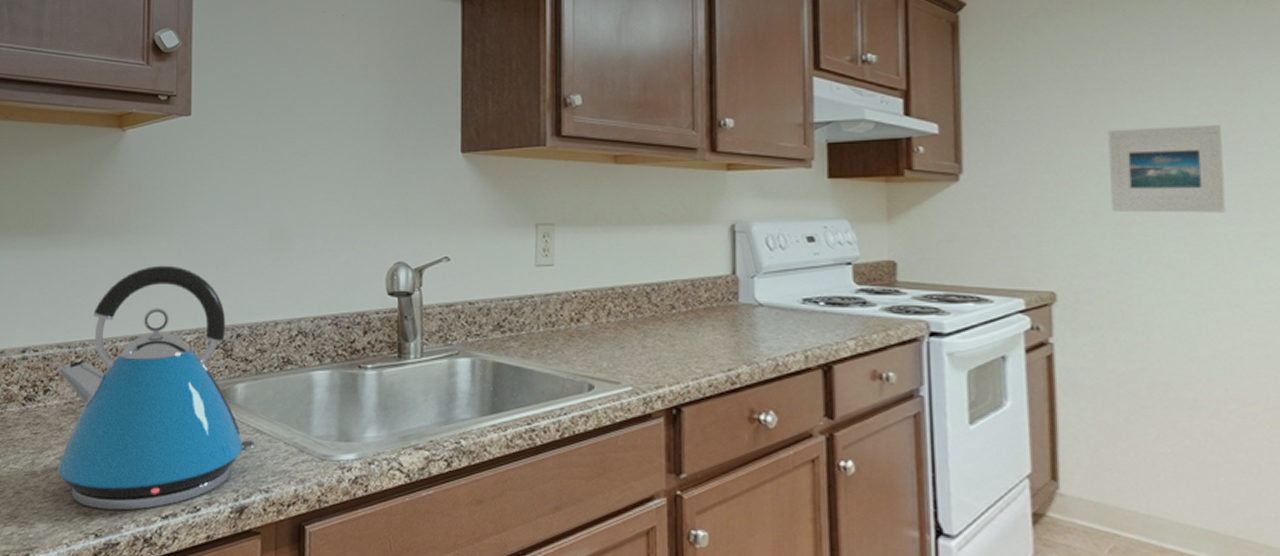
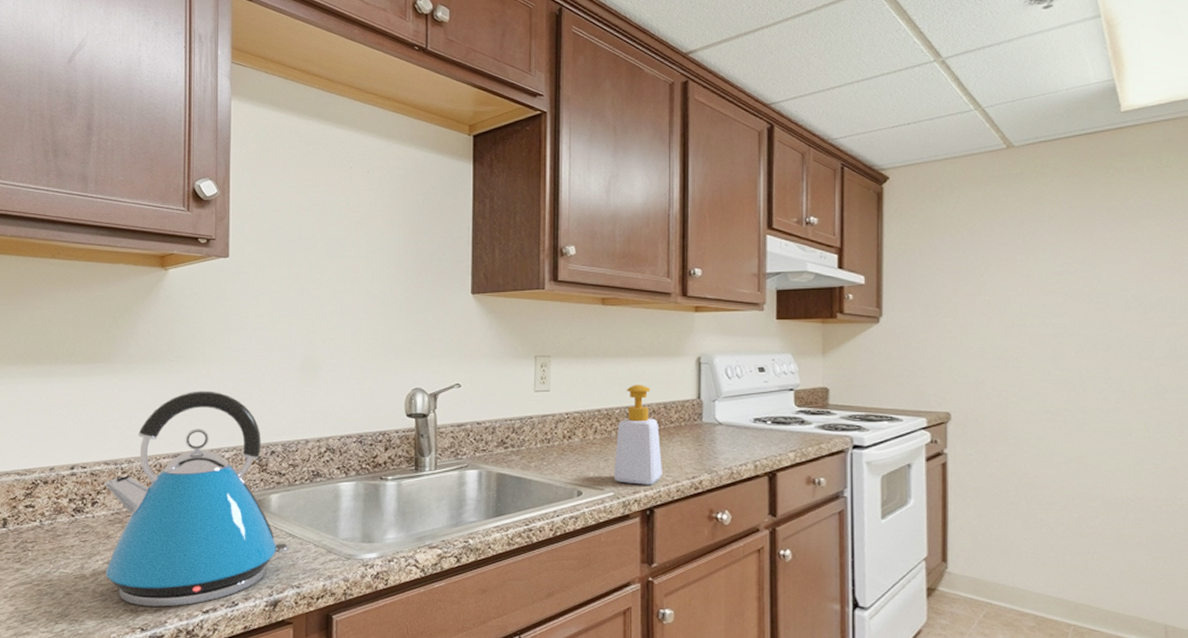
soap bottle: none [631,258,691,378] -> present [613,385,662,485]
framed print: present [1108,125,1226,213] -> none [994,281,1079,350]

